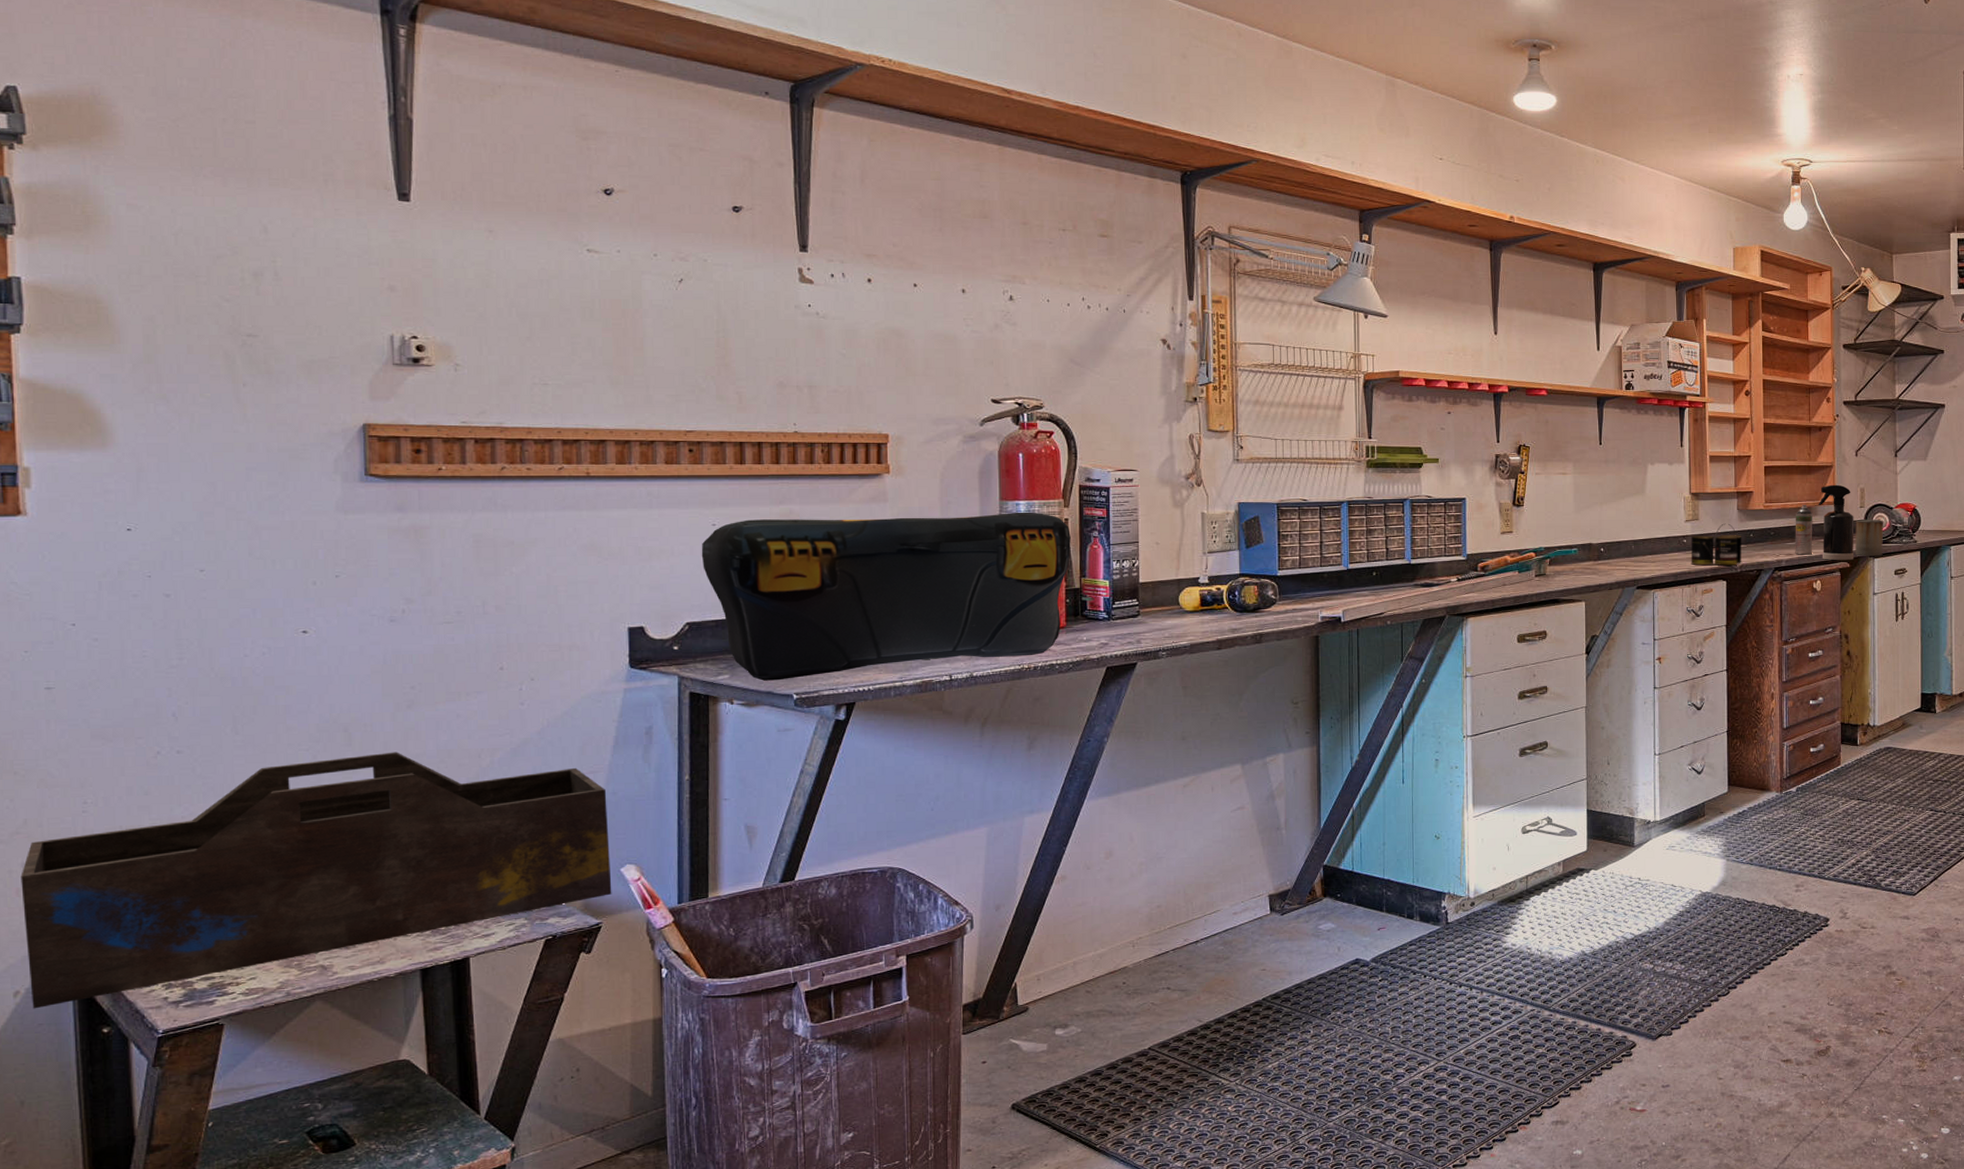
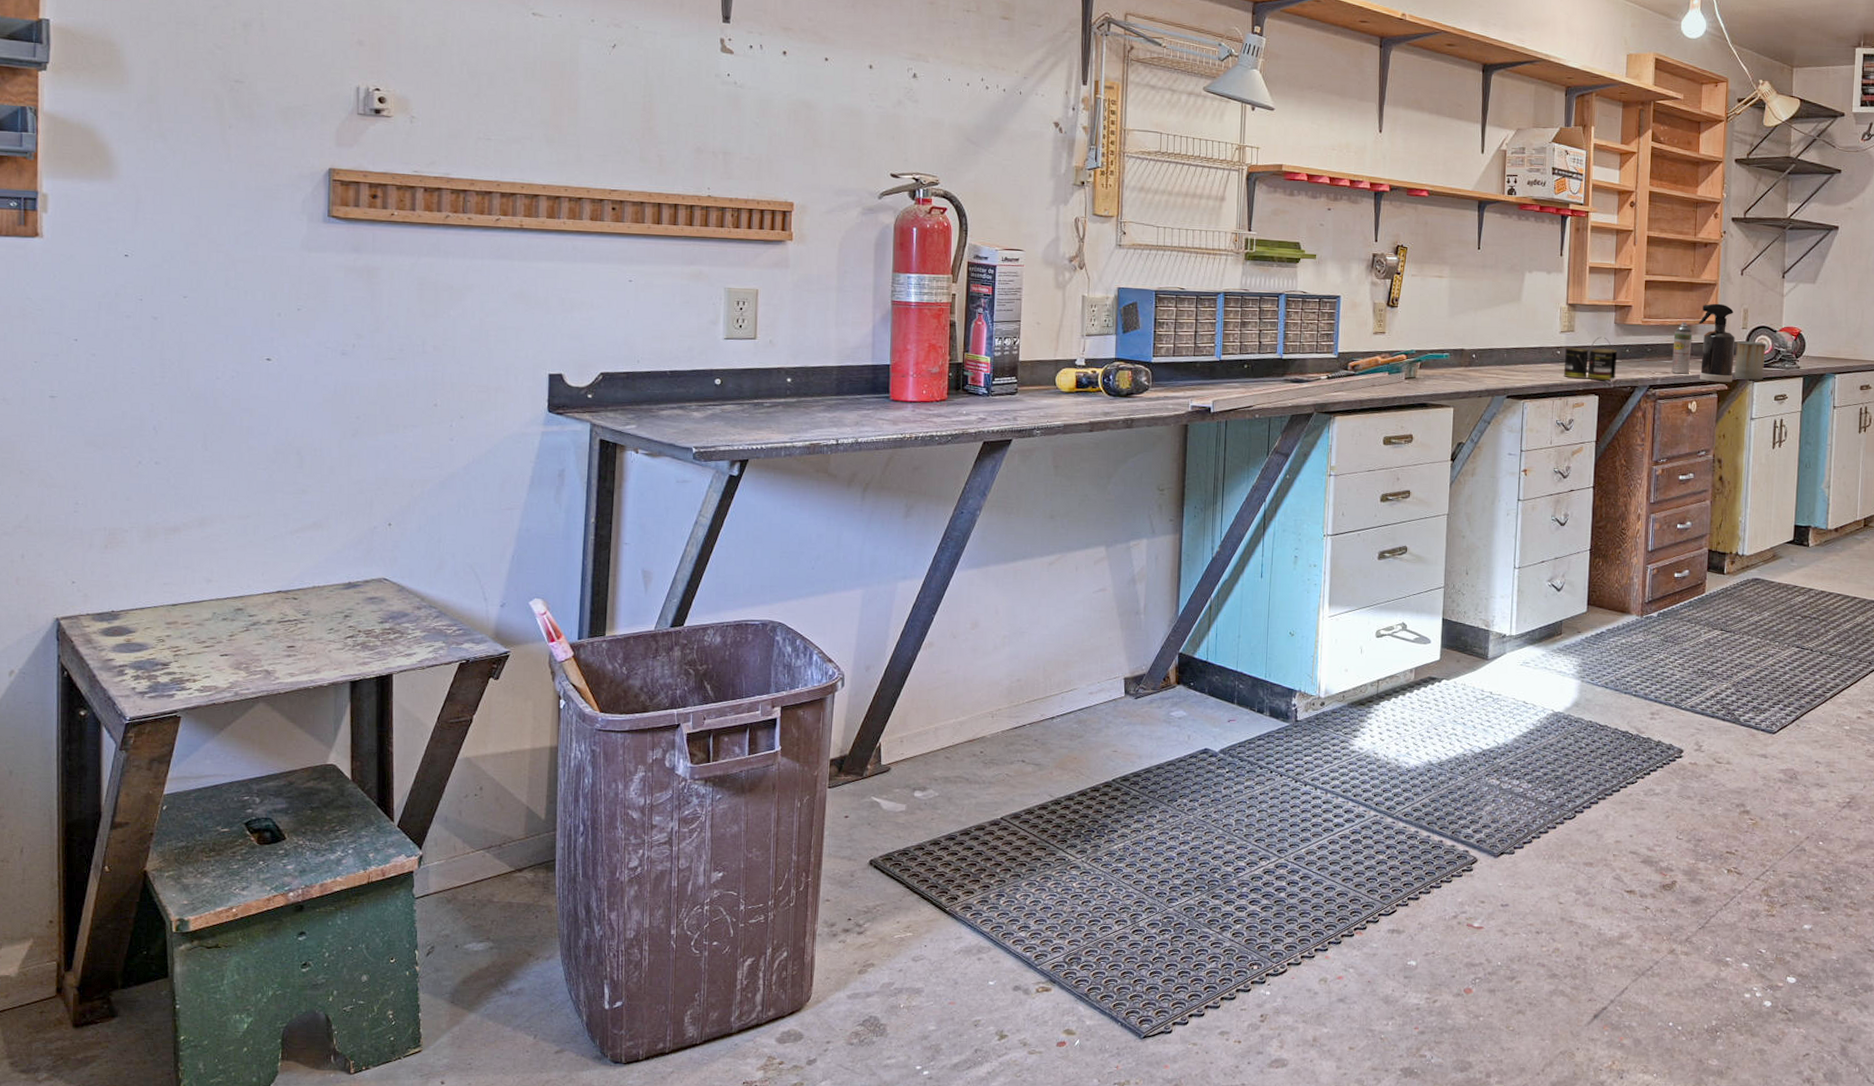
tool box: present [20,752,612,1009] -> none [20,476,521,688]
toolbox: present [701,512,1071,681] -> none [617,277,957,434]

